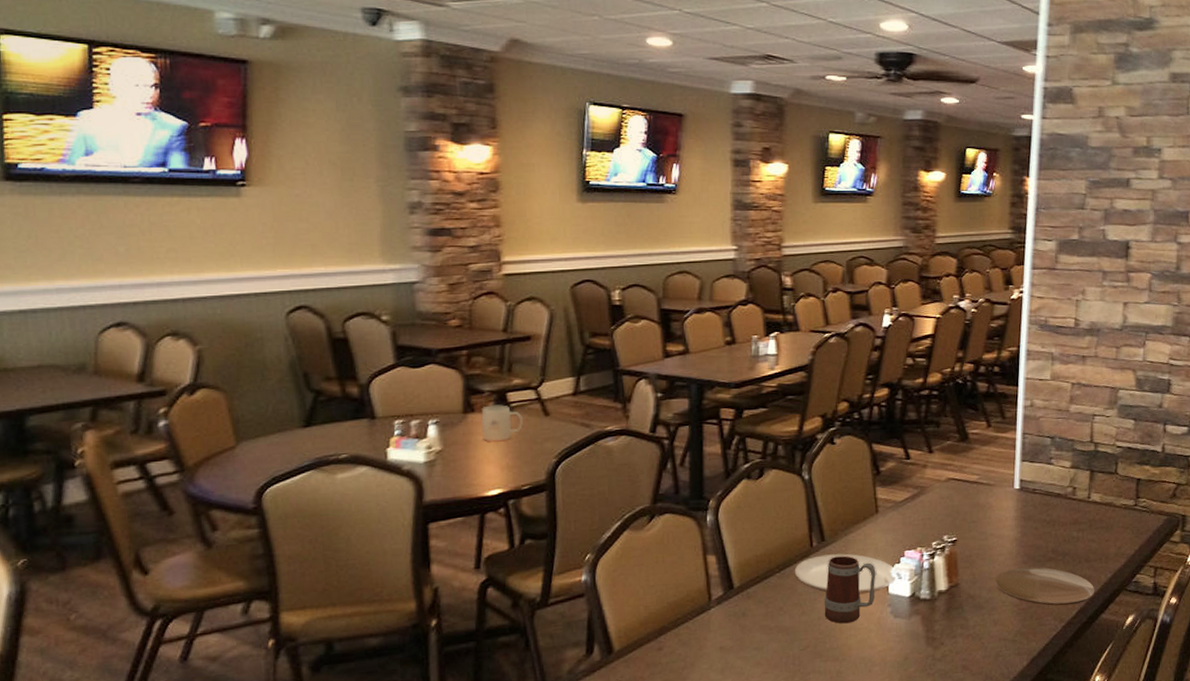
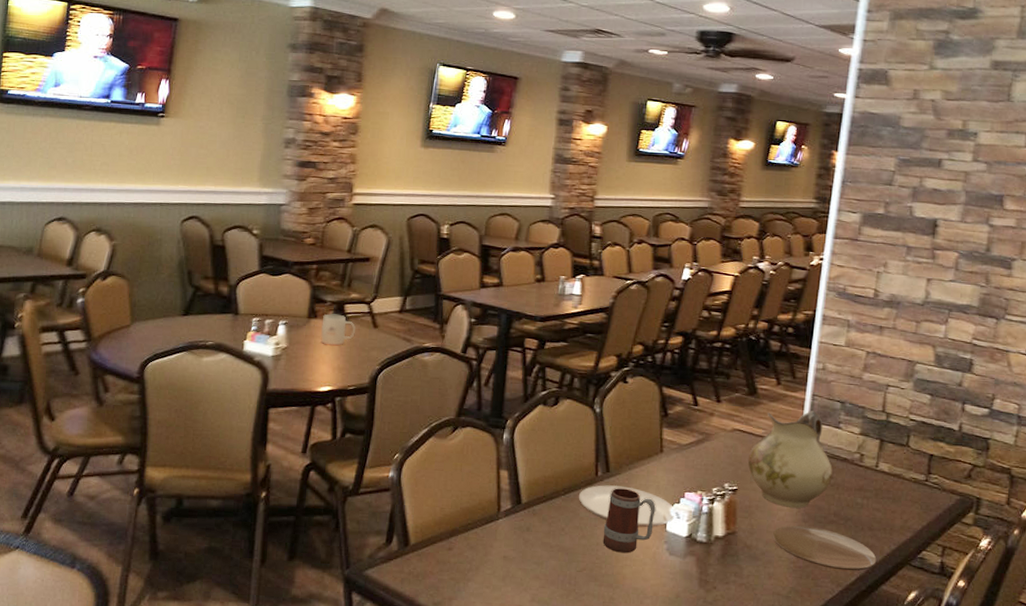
pitcher: none [964,450,1048,551] -> present [747,411,833,508]

